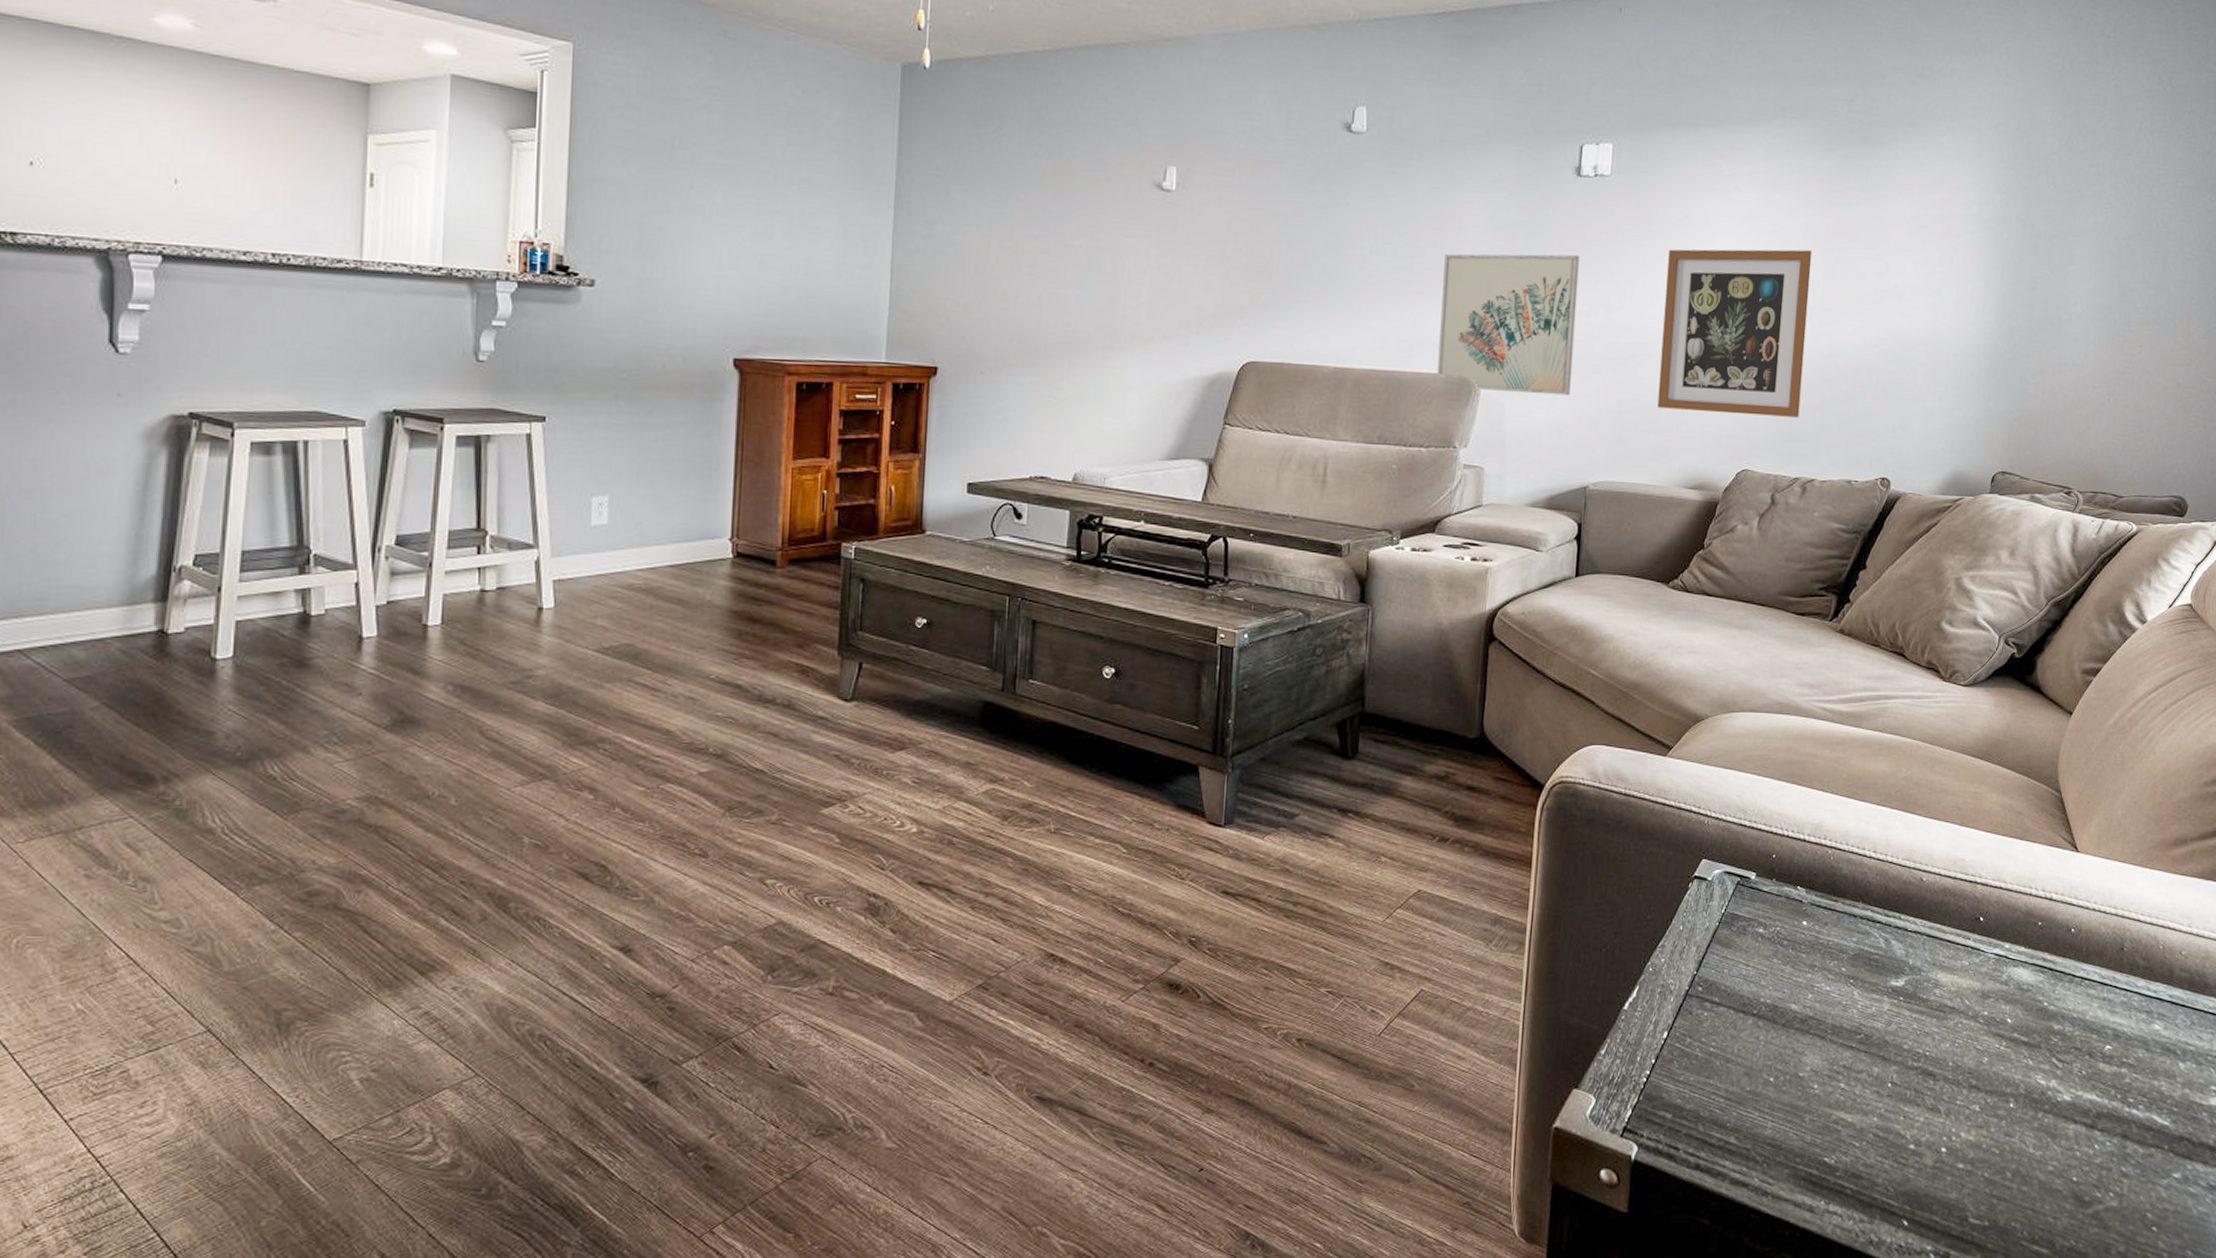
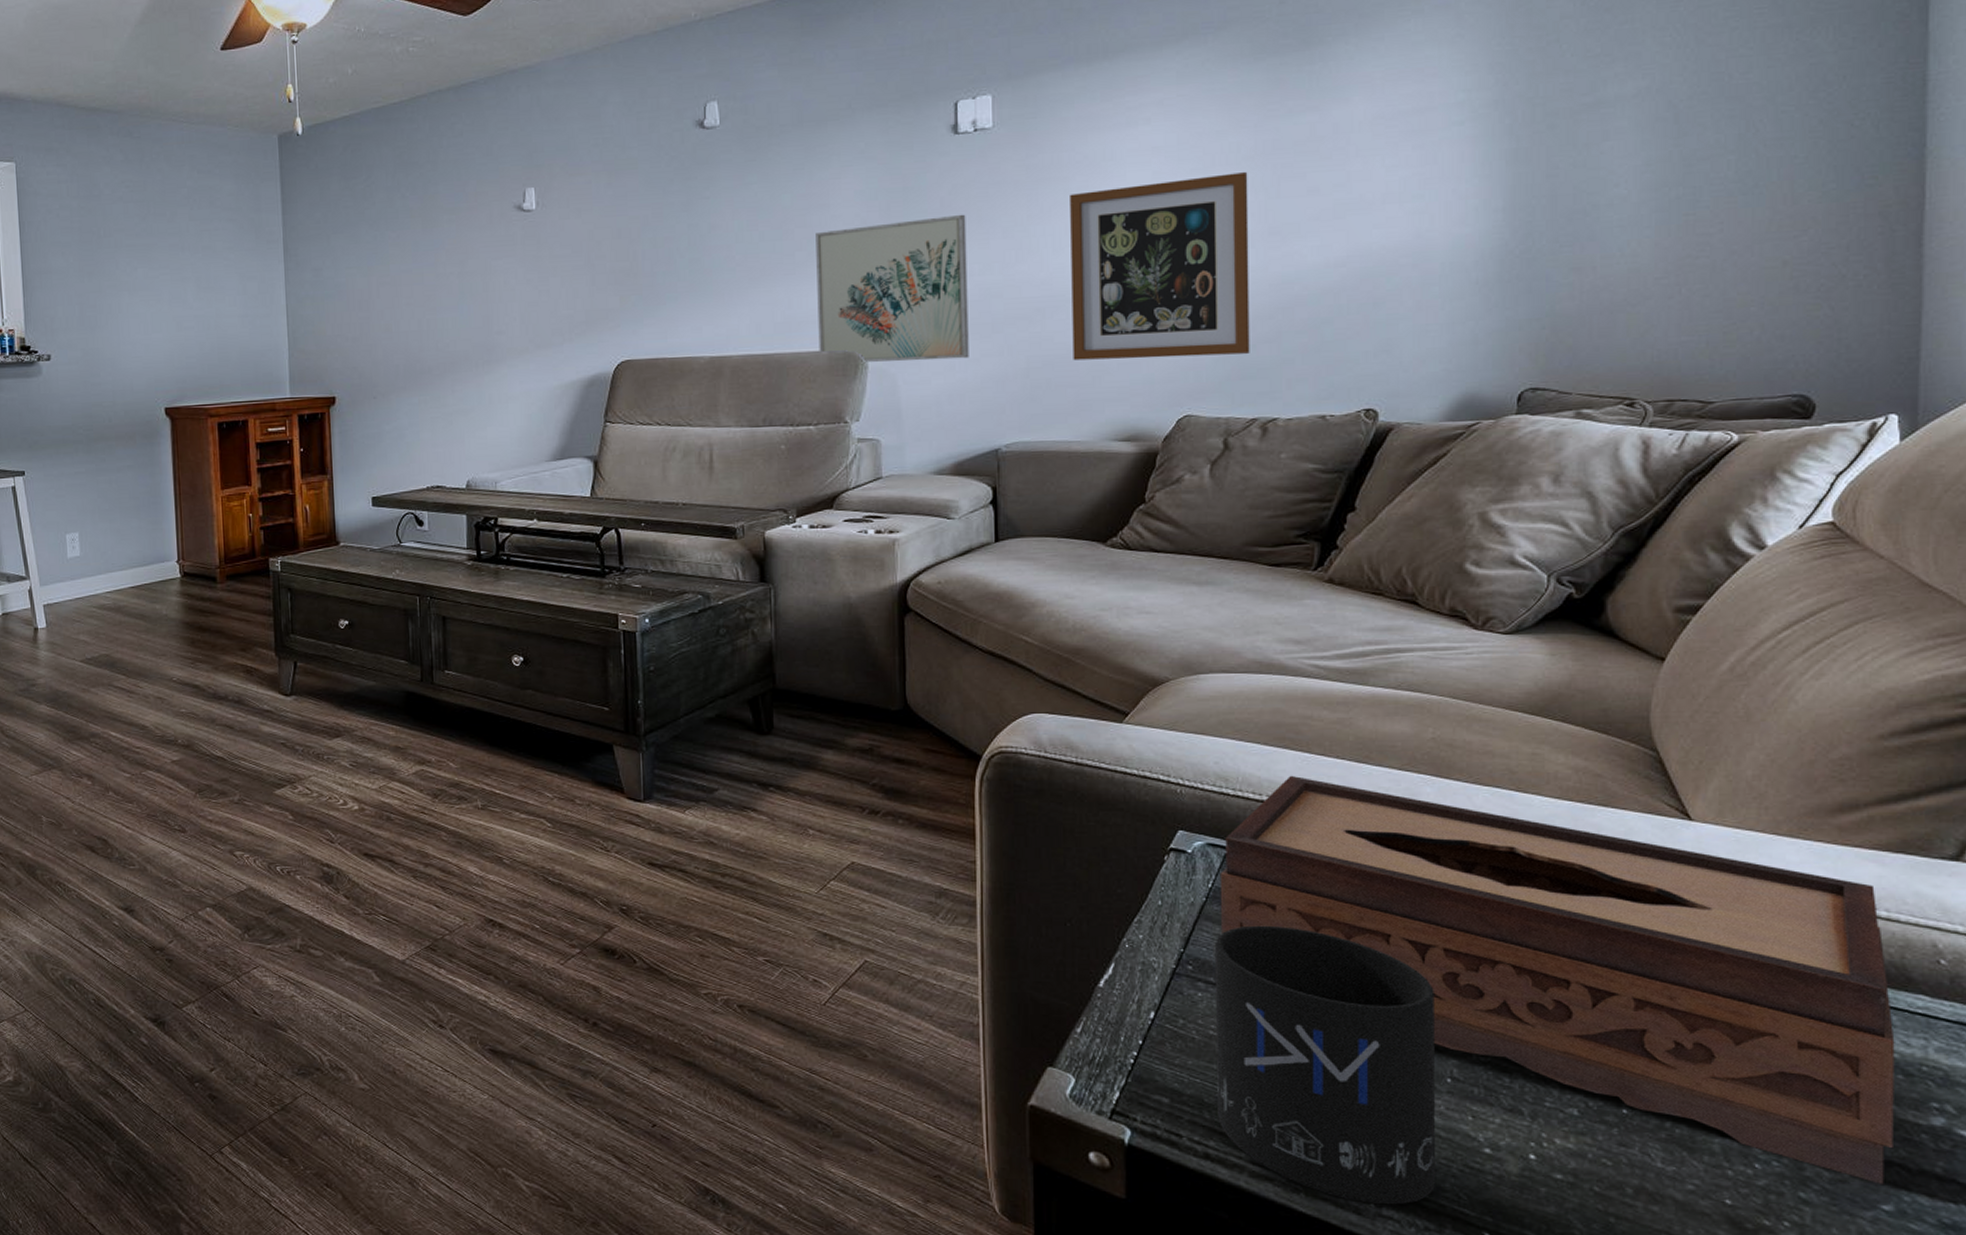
mug: none [1709,947,1886,1202] -> present [1214,925,1436,1205]
tissue box: none [1727,808,2193,1156] -> present [1219,775,1895,1184]

